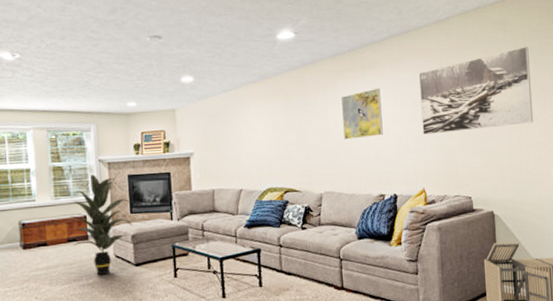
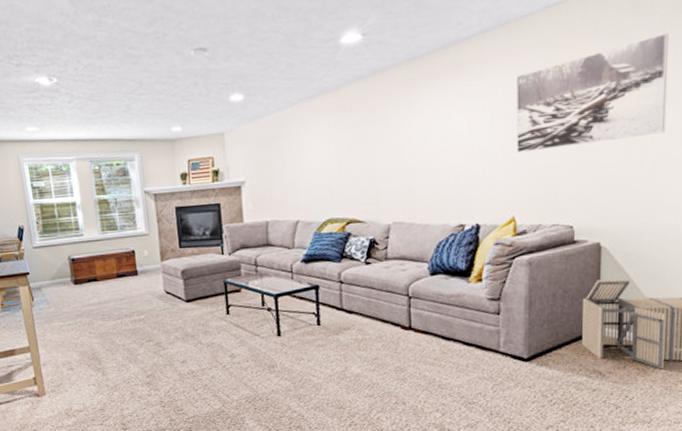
indoor plant: present [69,175,132,276] -> none [117,207,182,312]
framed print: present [340,87,383,140] -> none [416,97,466,161]

